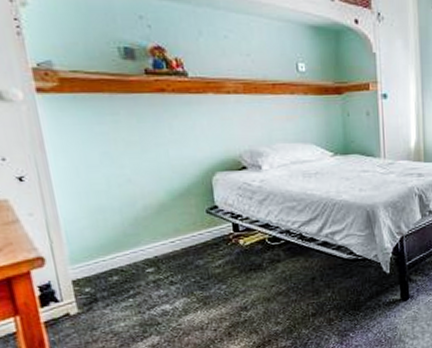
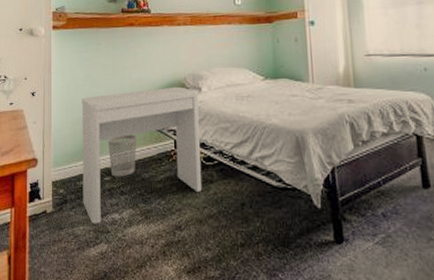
desk: none [100,165,269,319] -> present [82,86,203,224]
wastebasket: none [144,220,186,268] -> present [107,134,137,177]

